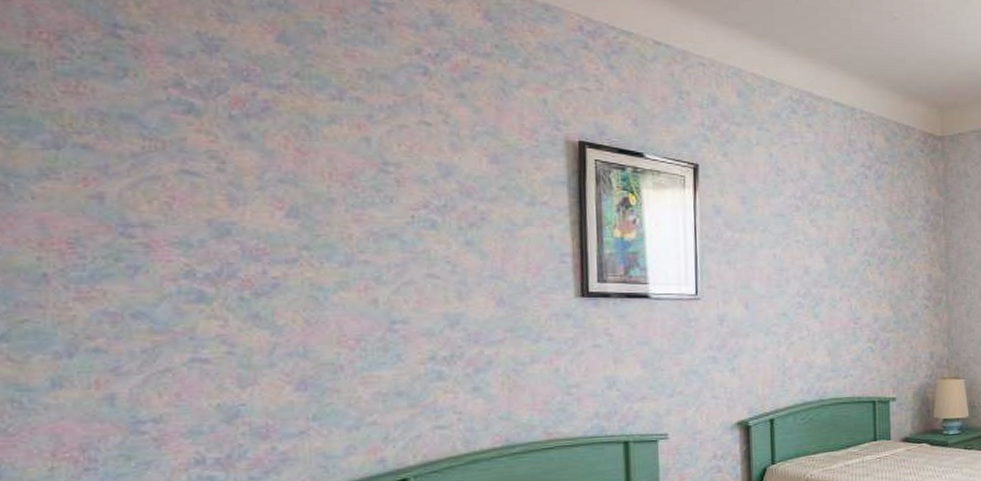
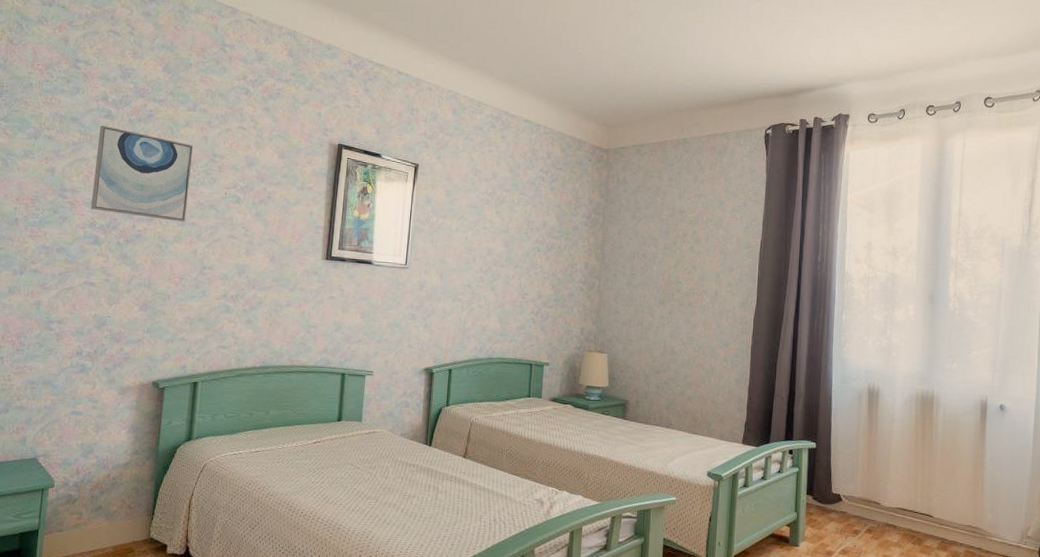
wall art: none [177,124,352,260] -> present [90,125,194,222]

